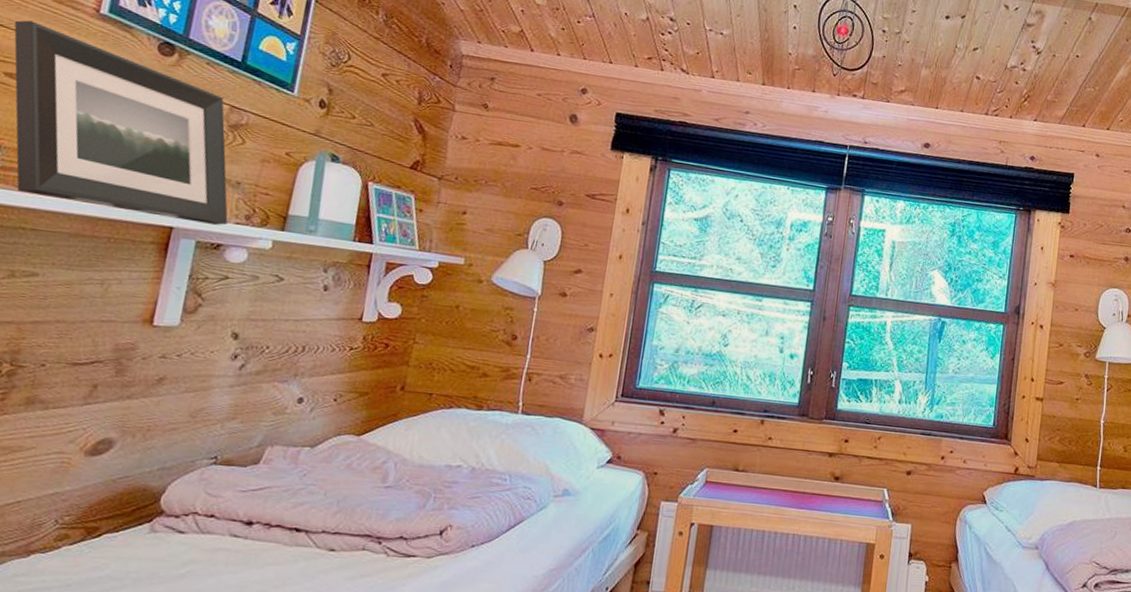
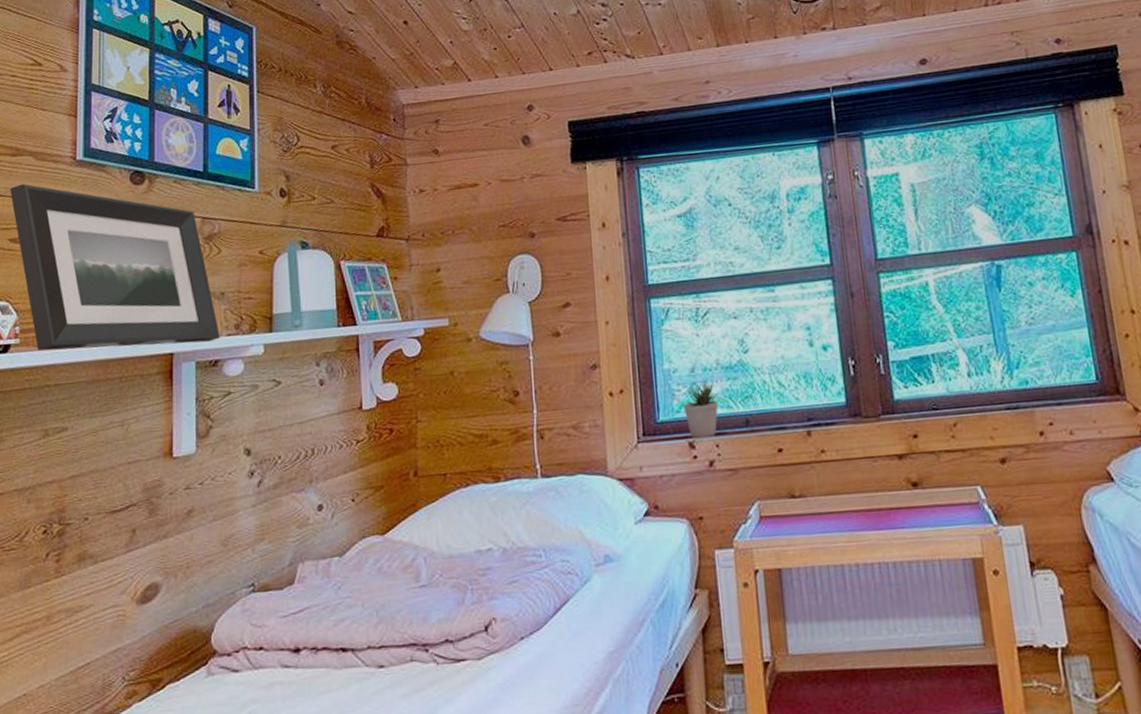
potted plant: none [662,362,694,410] -> present [684,381,719,439]

